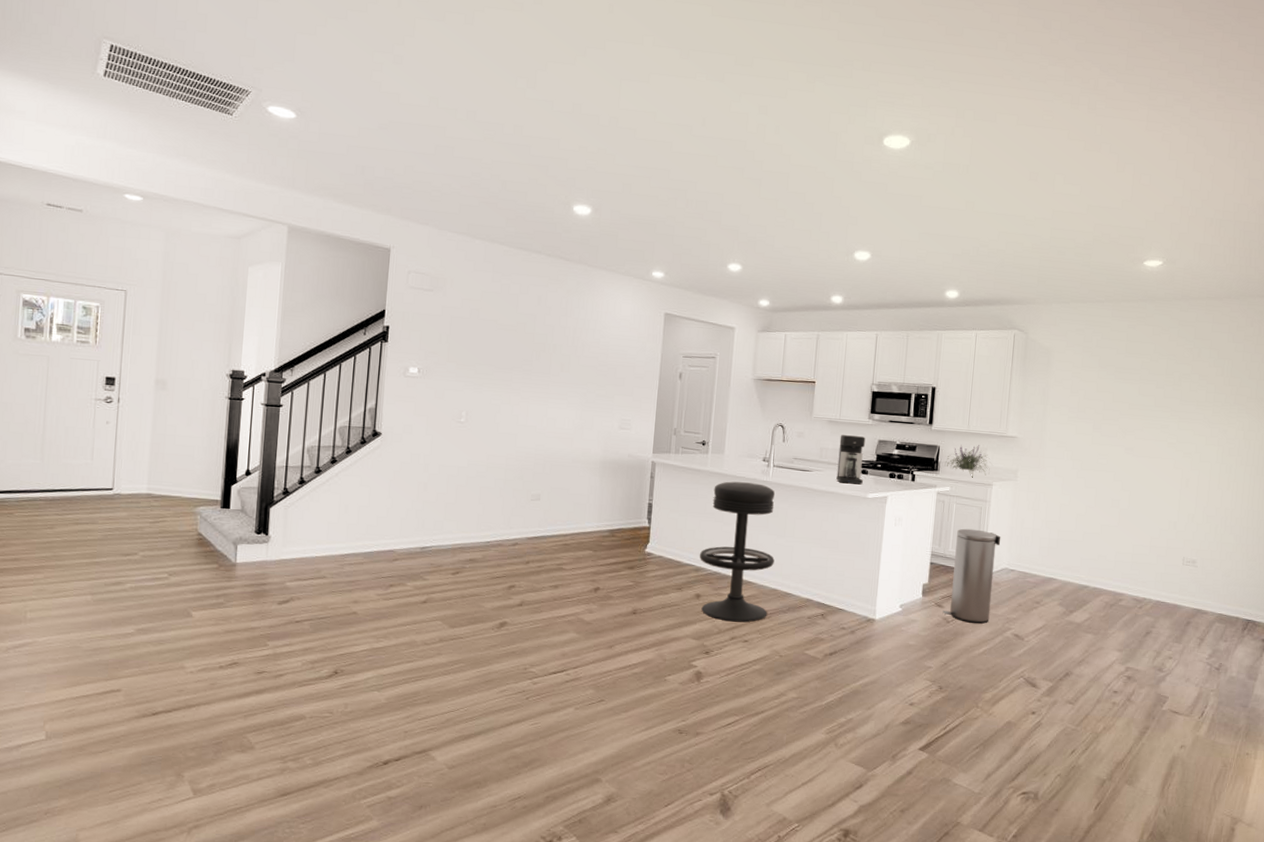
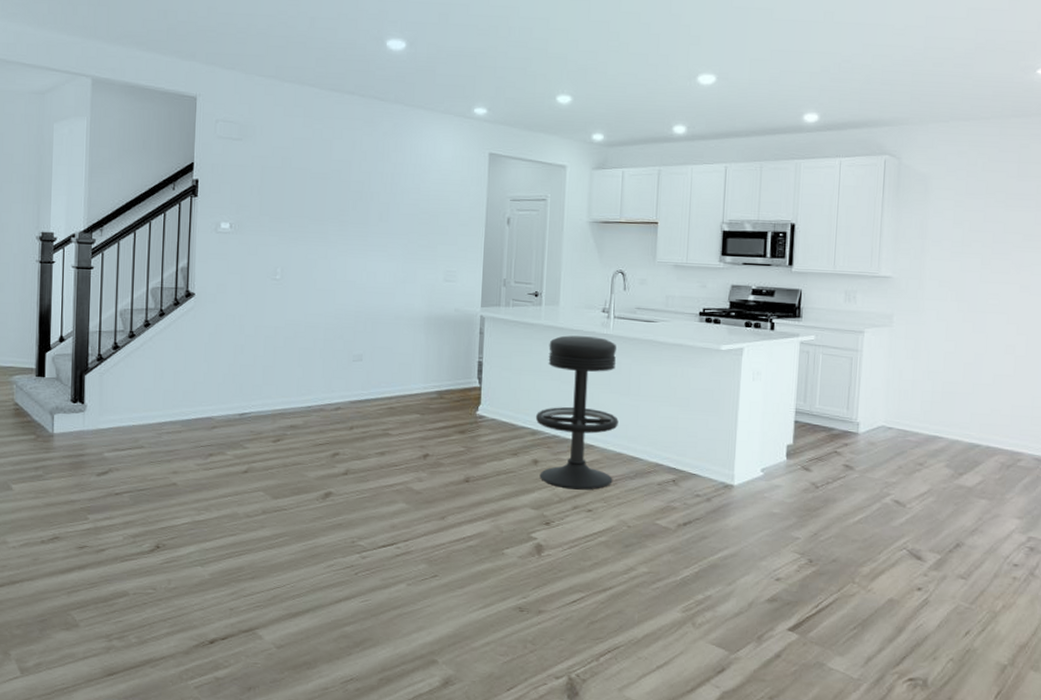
coffee maker: present [836,435,865,485] -> none [685,280,716,335]
pedal bin: present [942,528,1001,624] -> none [810,382,876,489]
plant: present [945,445,991,478] -> none [808,287,861,325]

